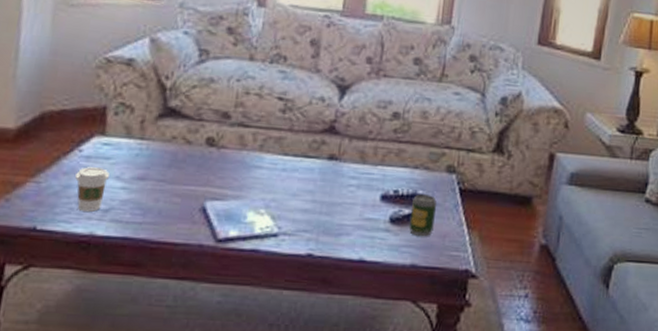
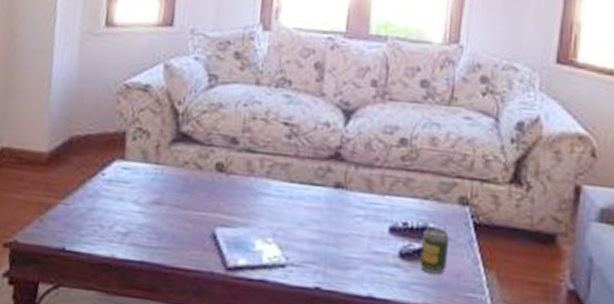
coffee cup: present [75,167,109,212] -> none [98,190,128,235]

